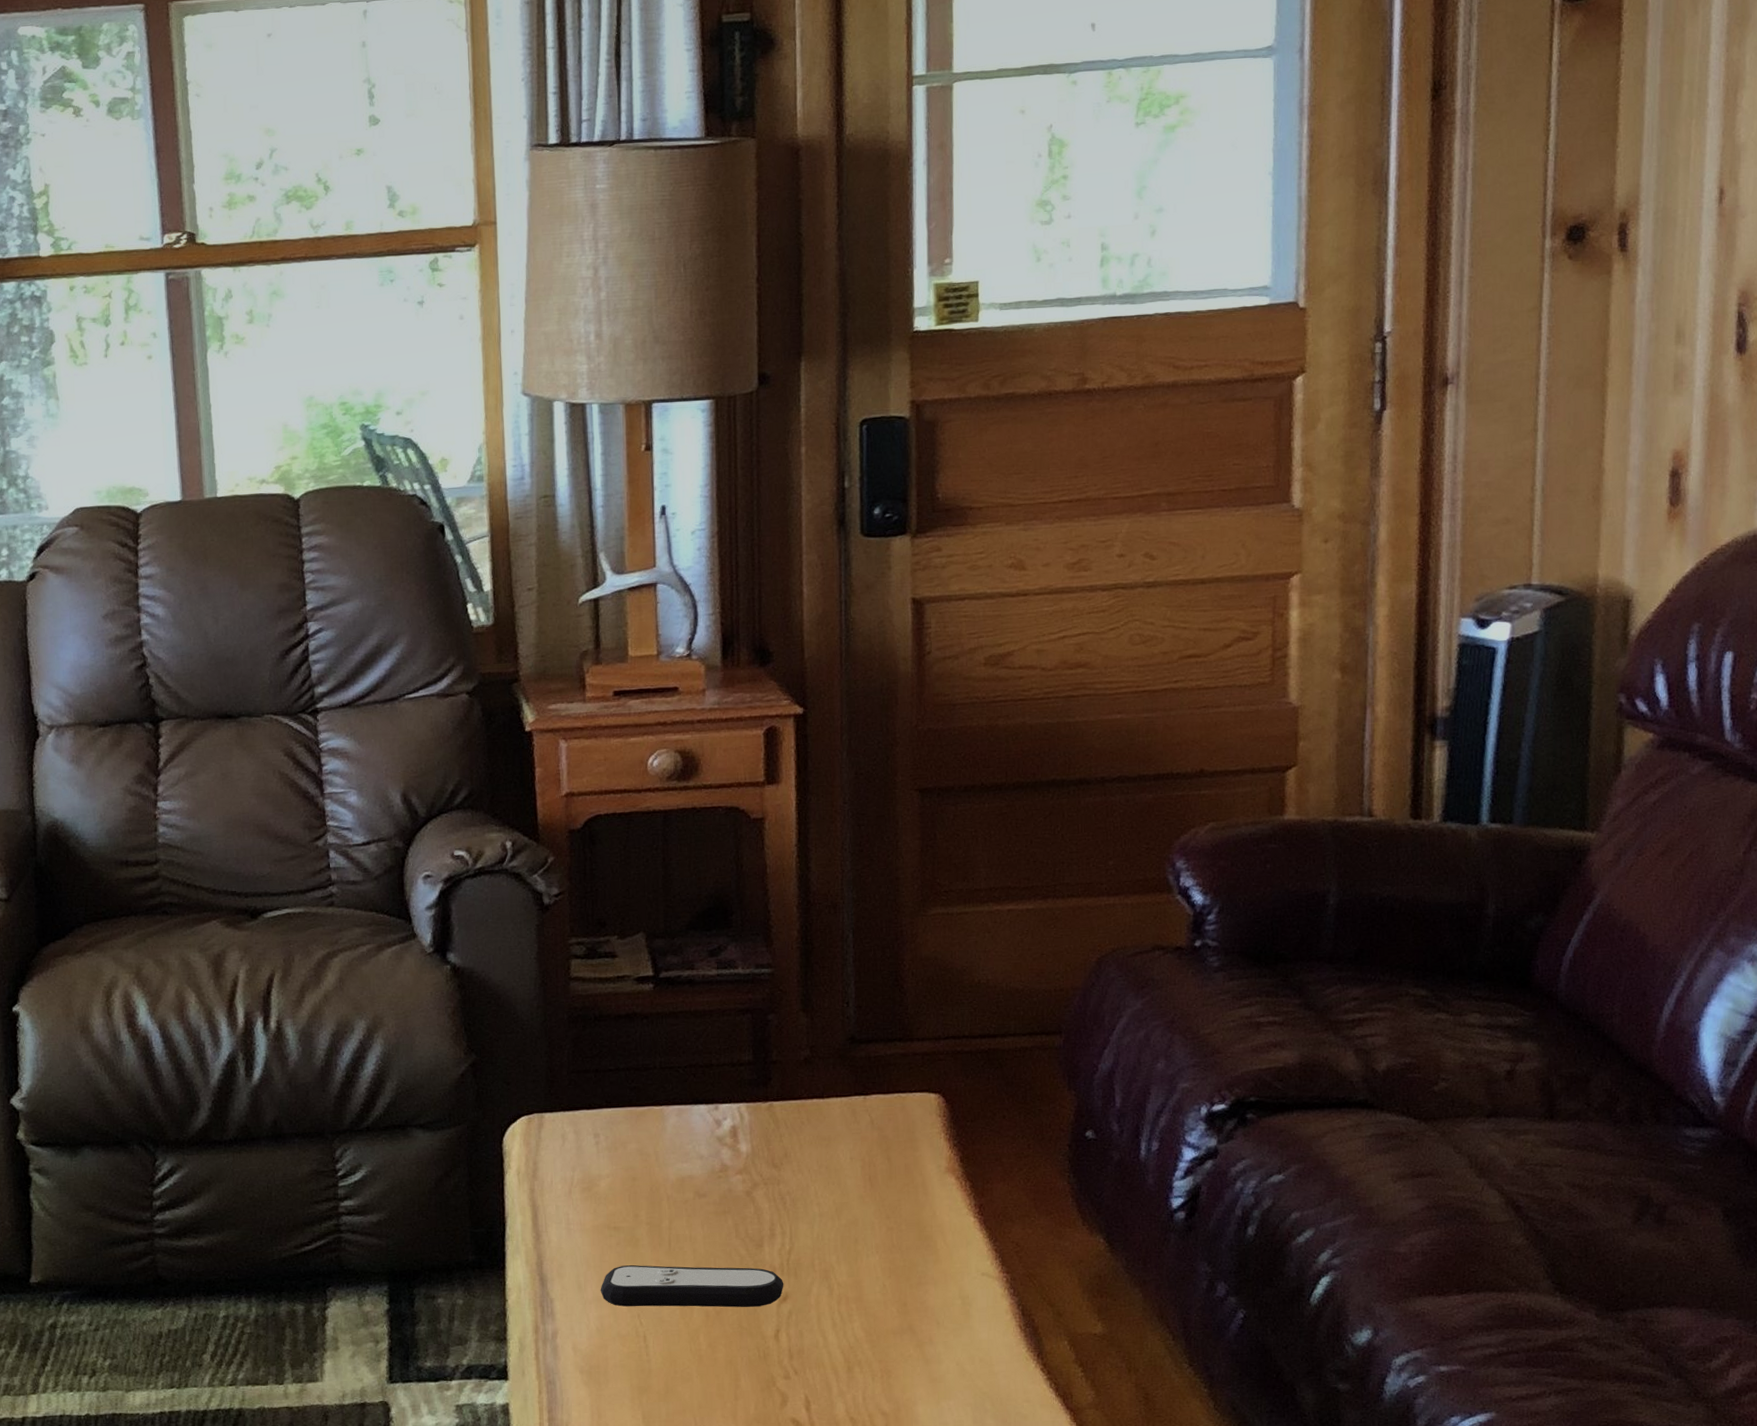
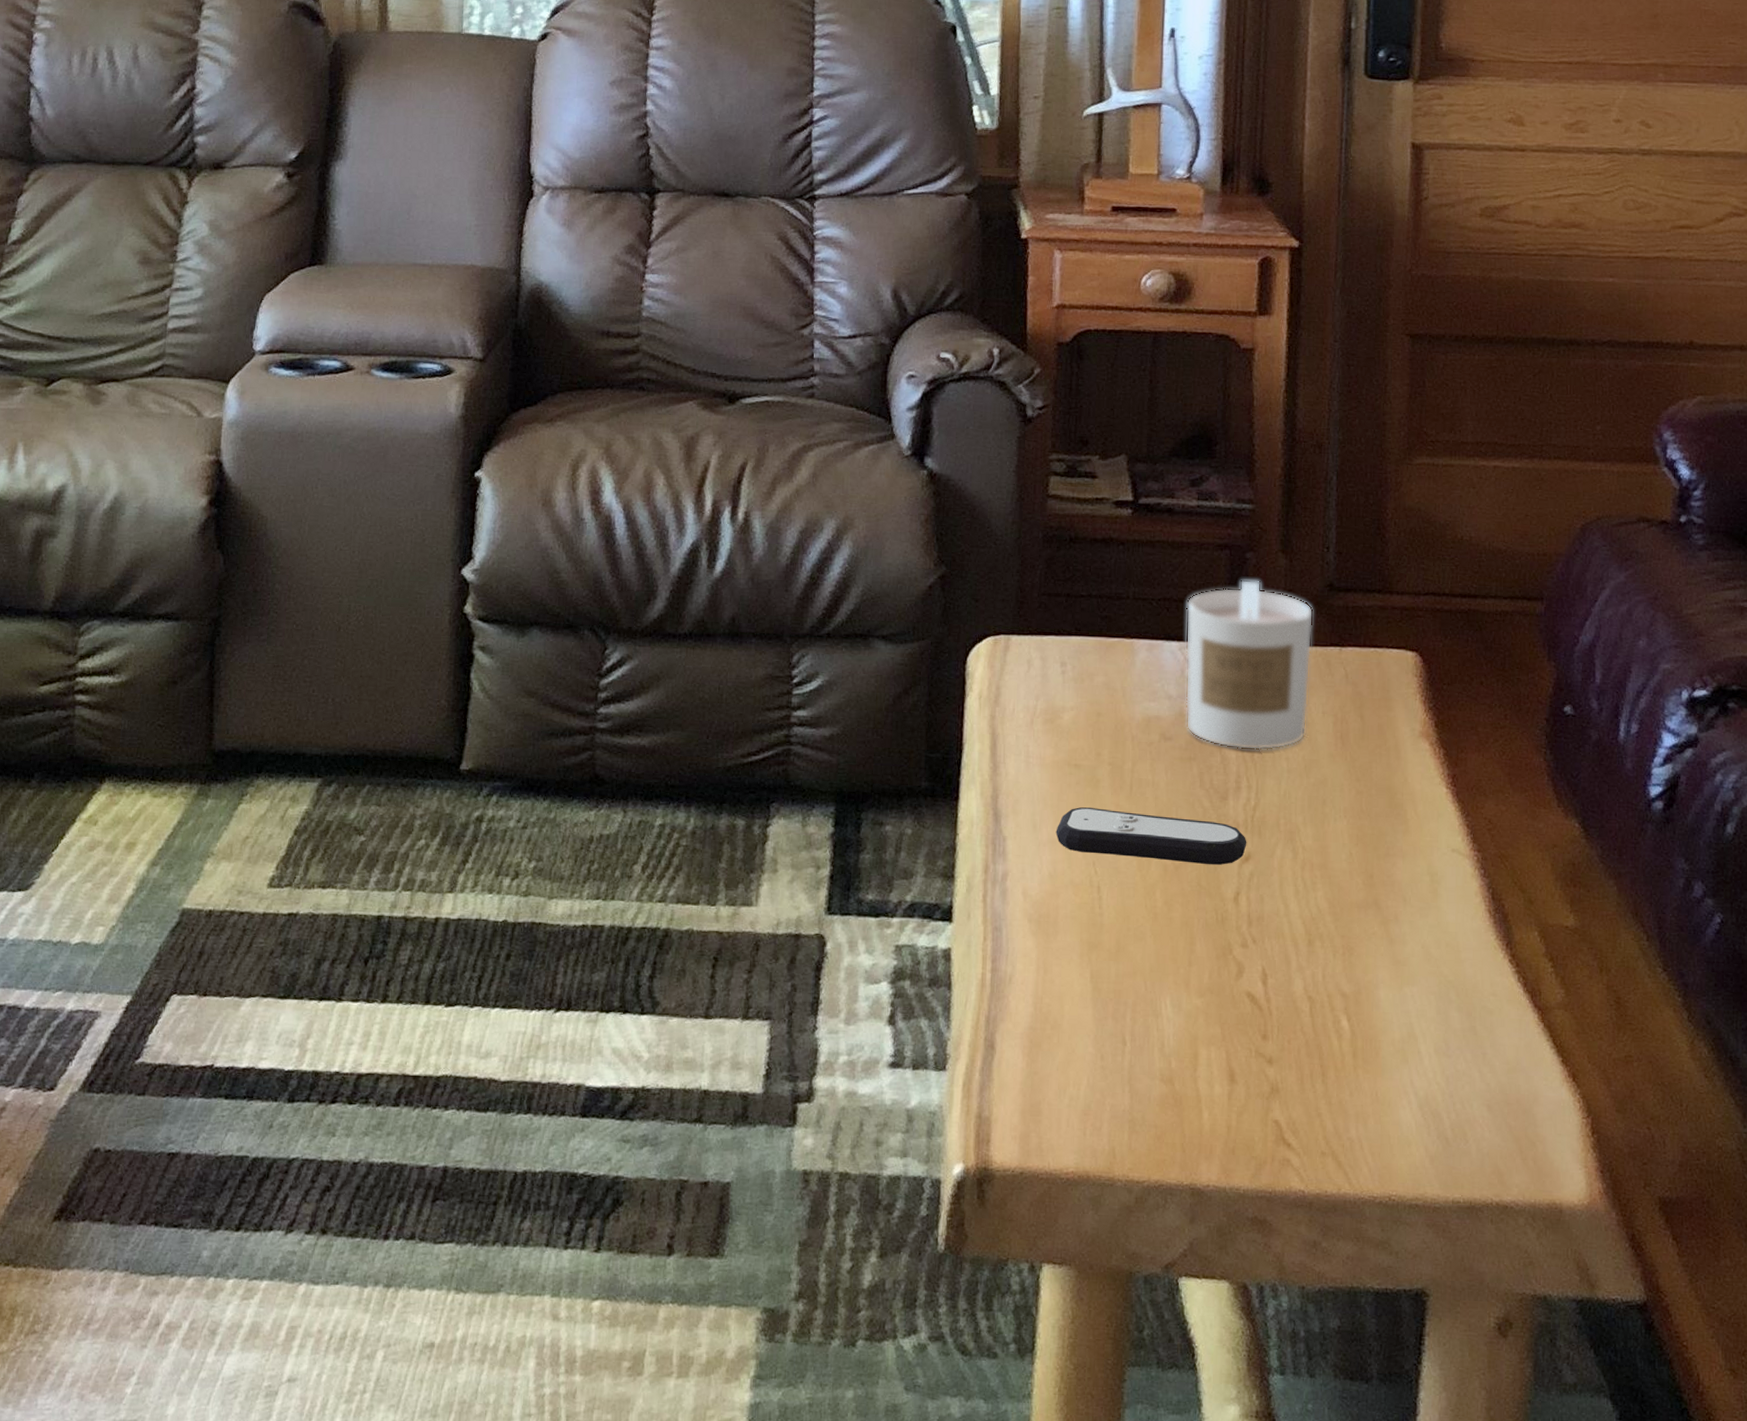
candle: none [712,1040,837,1200] -> present [1185,579,1314,751]

